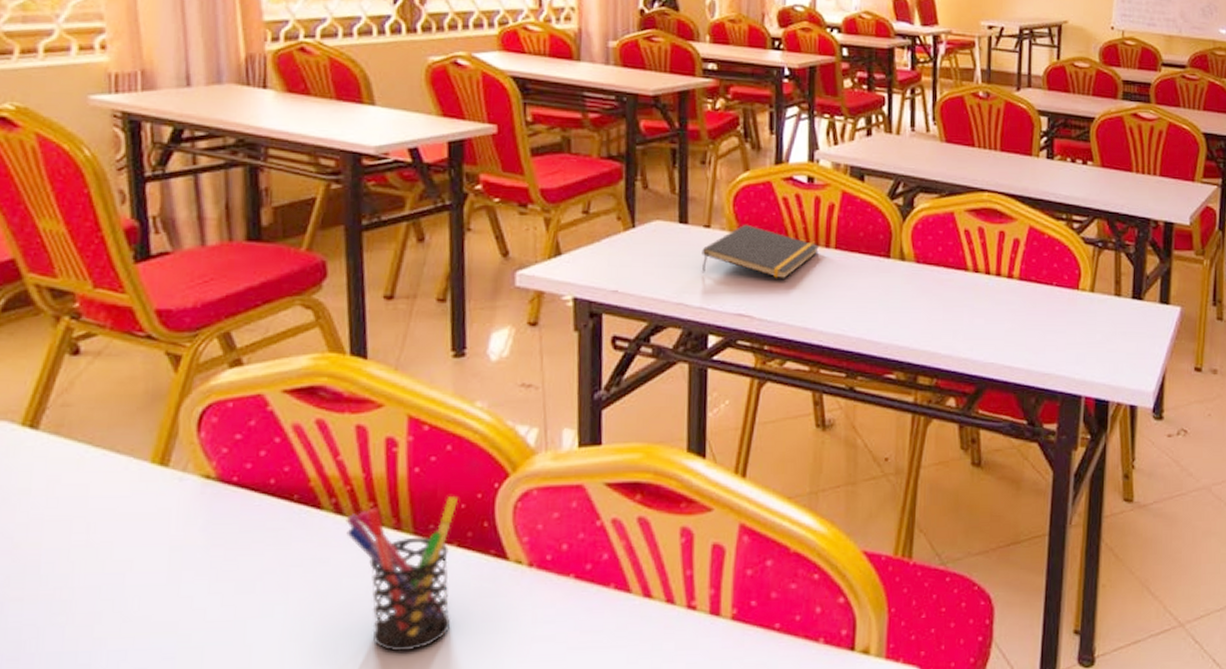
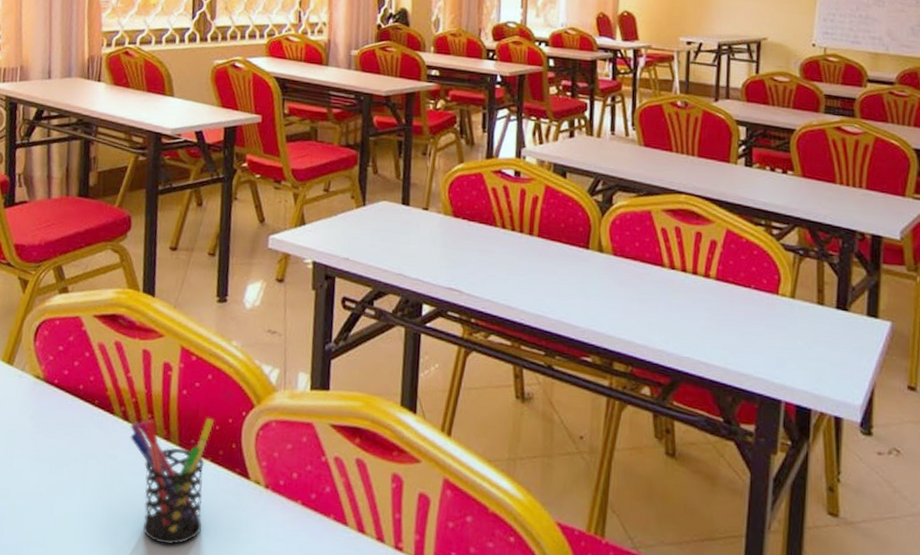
notepad: present [701,224,820,279] -> none [420,209,524,261]

